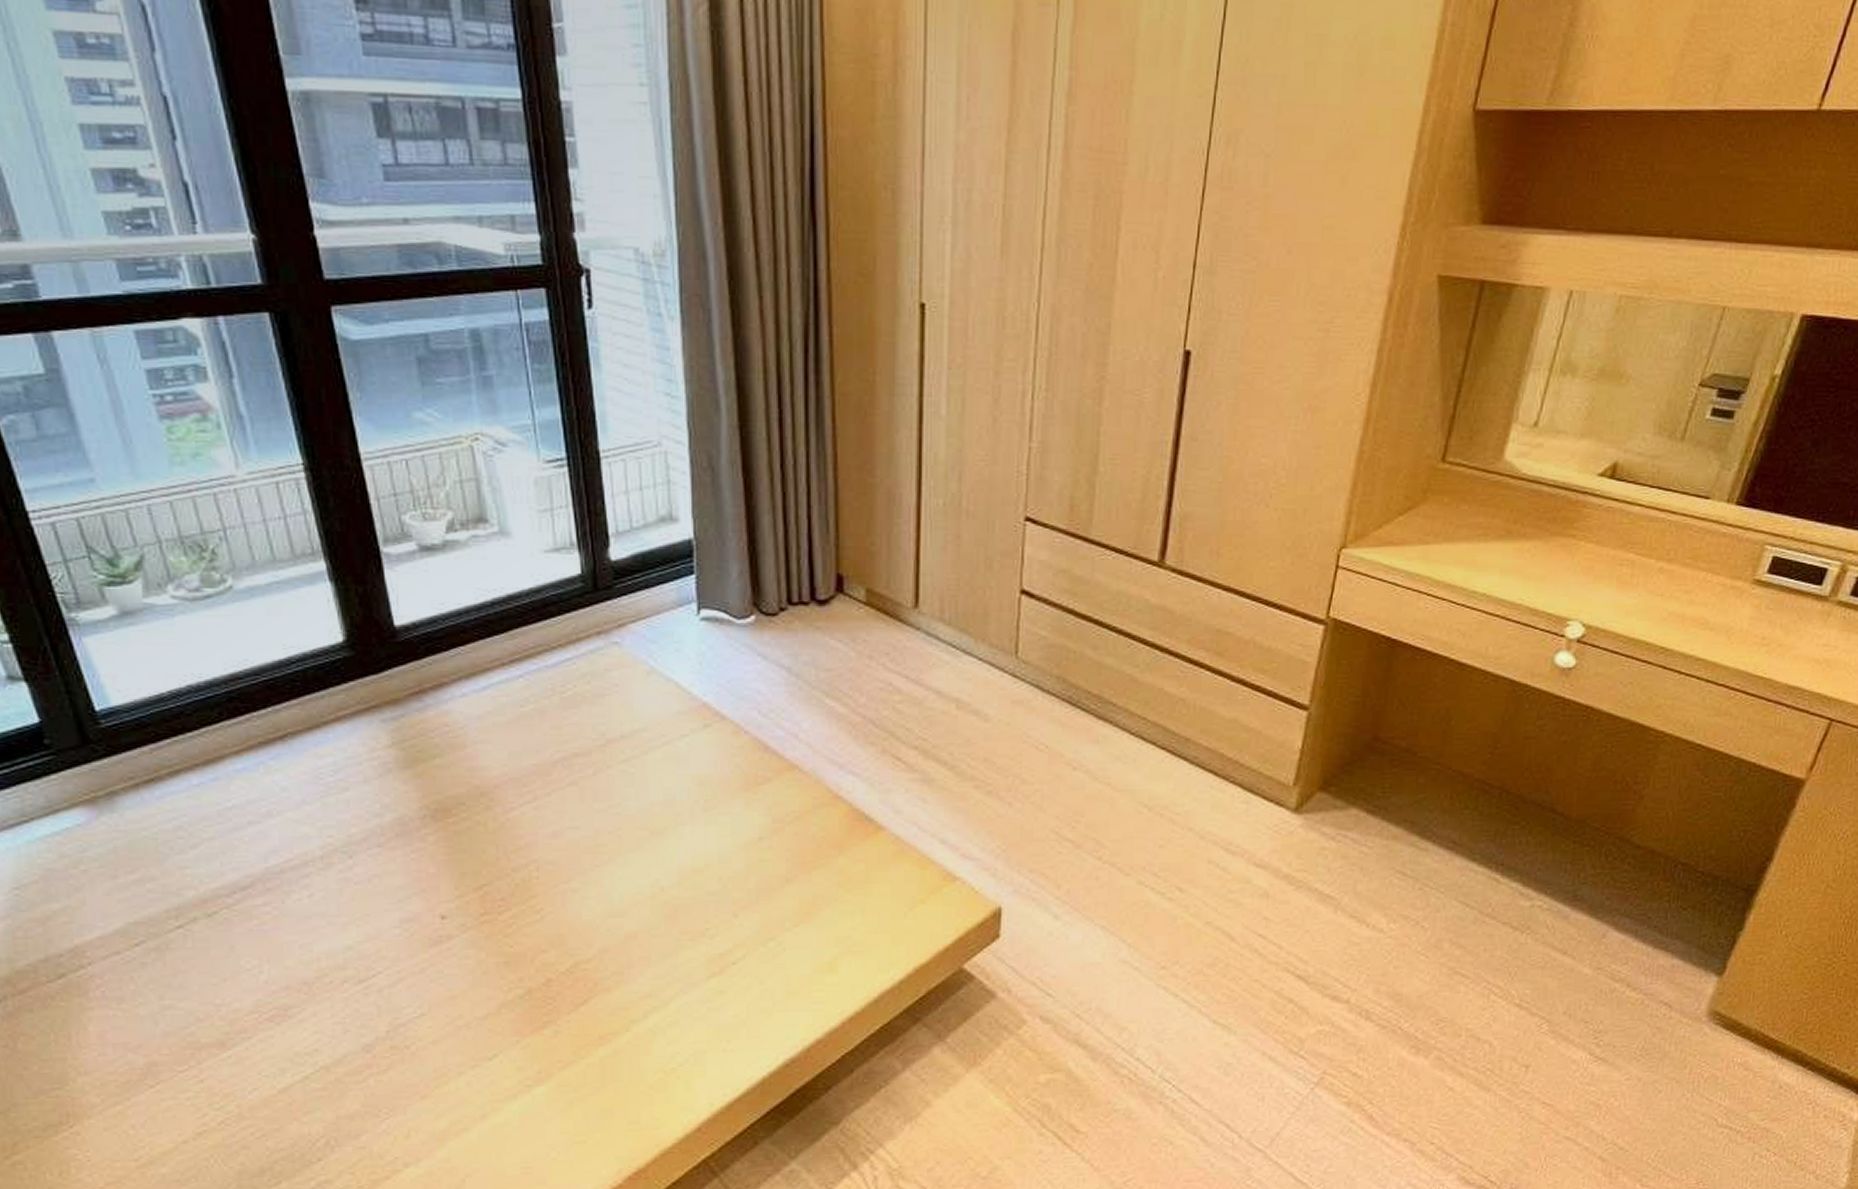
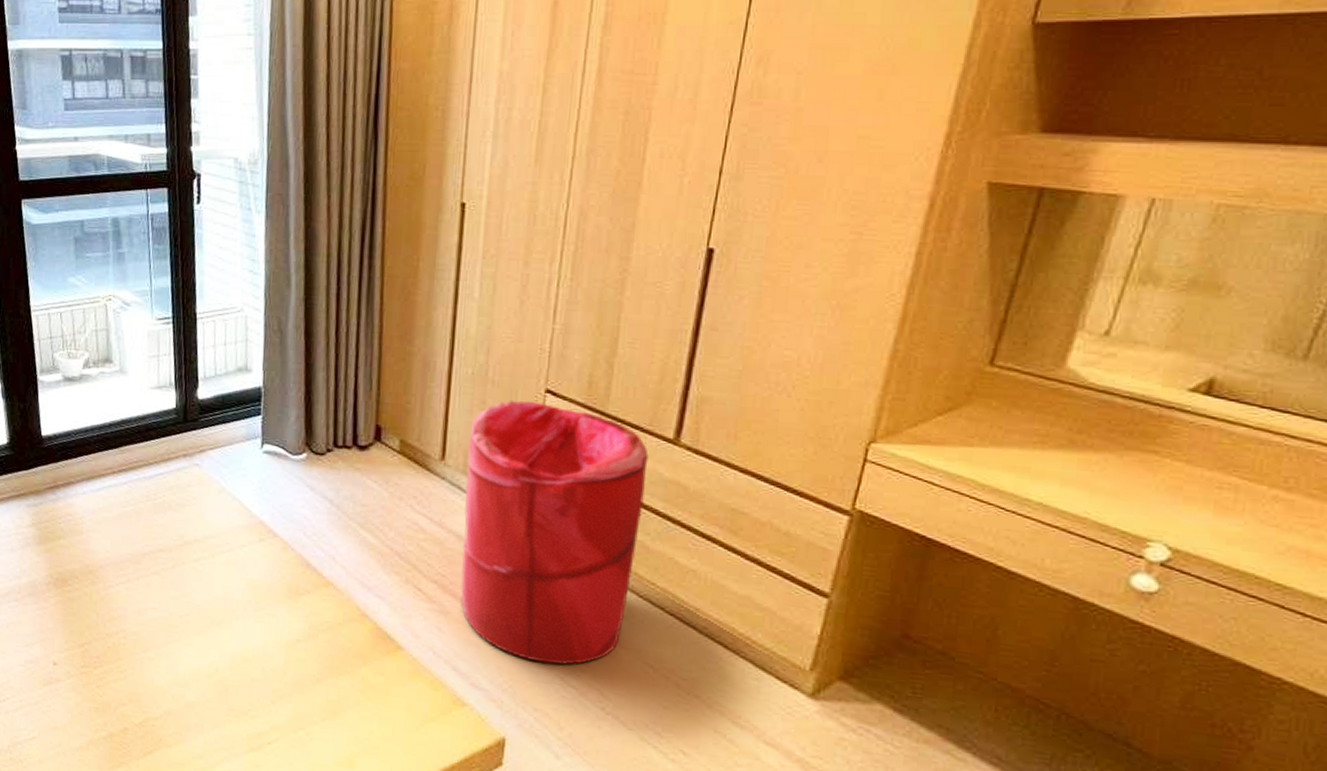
laundry hamper: none [943,531,1134,820] -> present [461,399,649,665]

